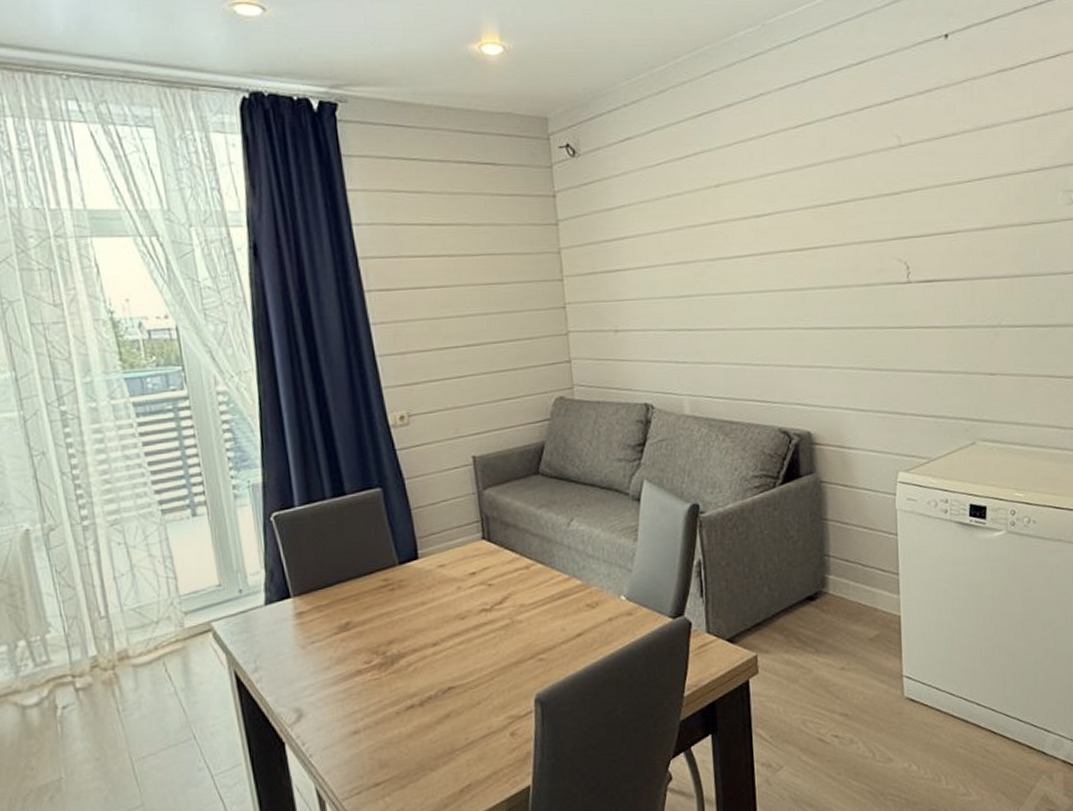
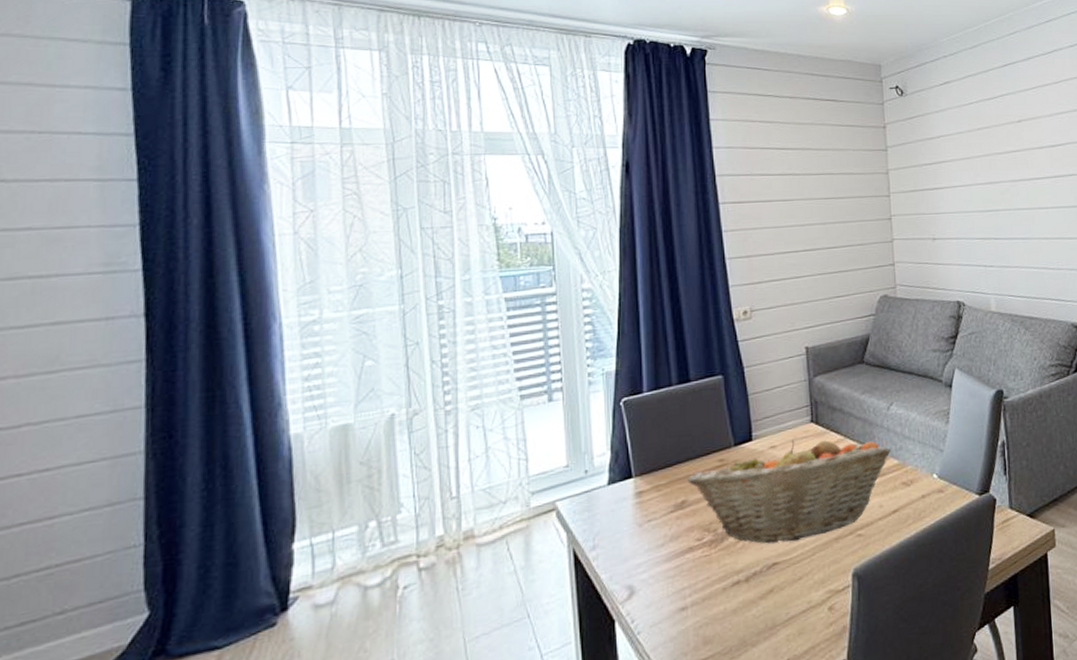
fruit basket: none [350,558,574,668] -> present [687,440,892,544]

